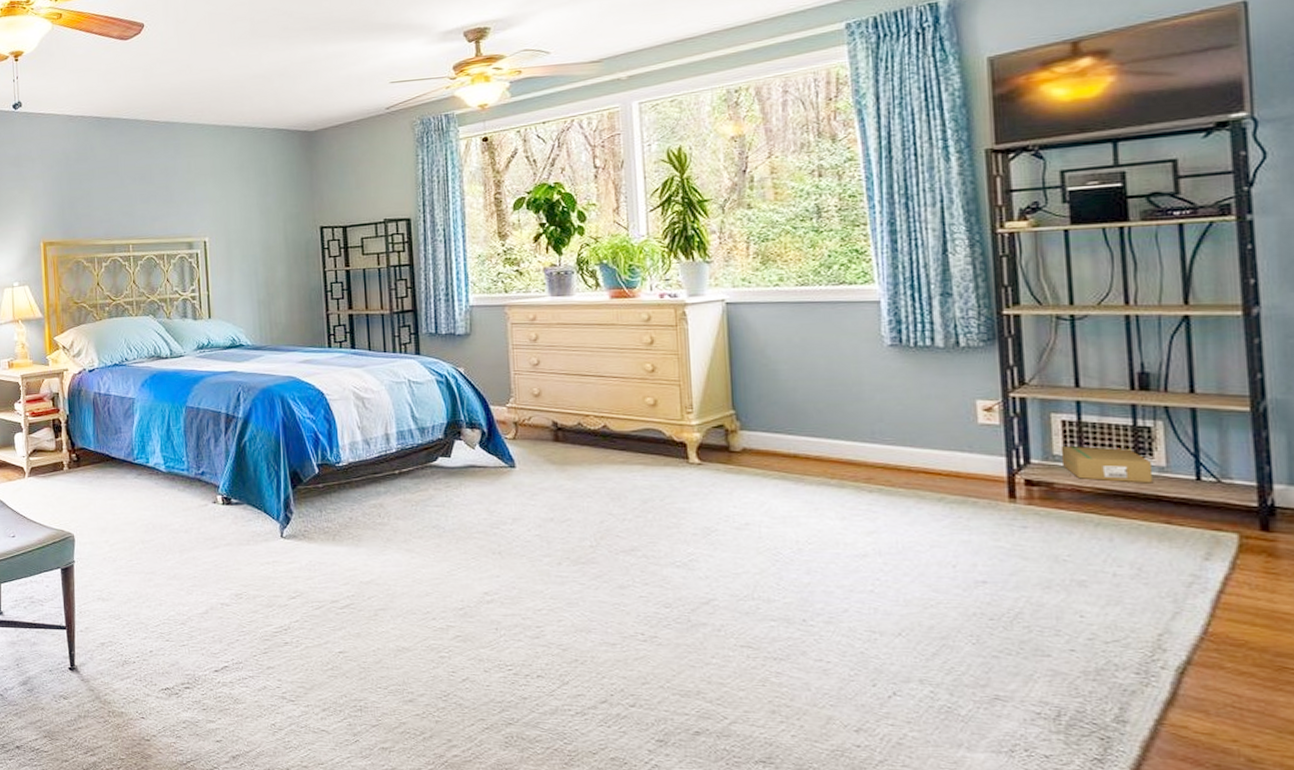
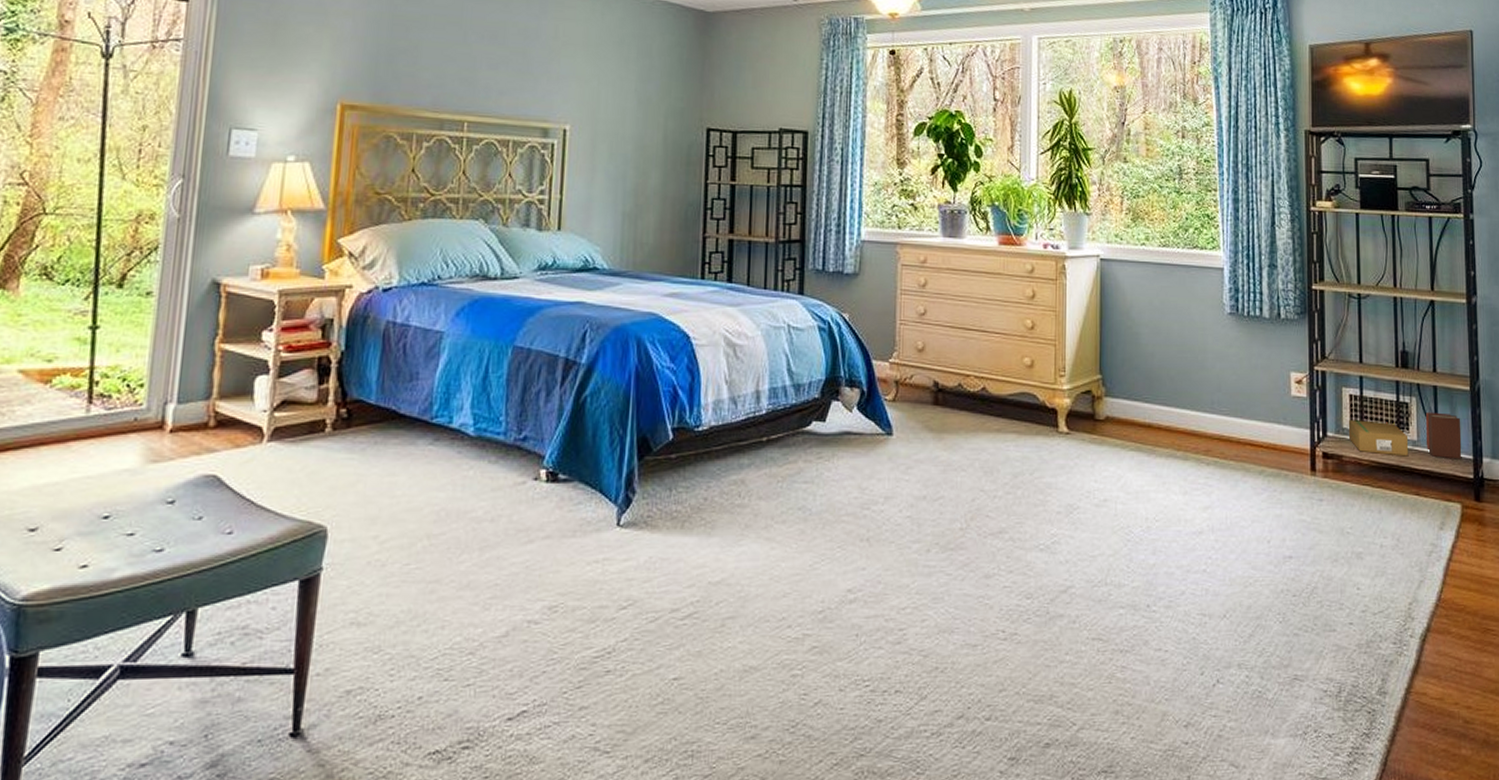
books: none [1180,436,1239,486] -> present [1426,412,1462,460]

